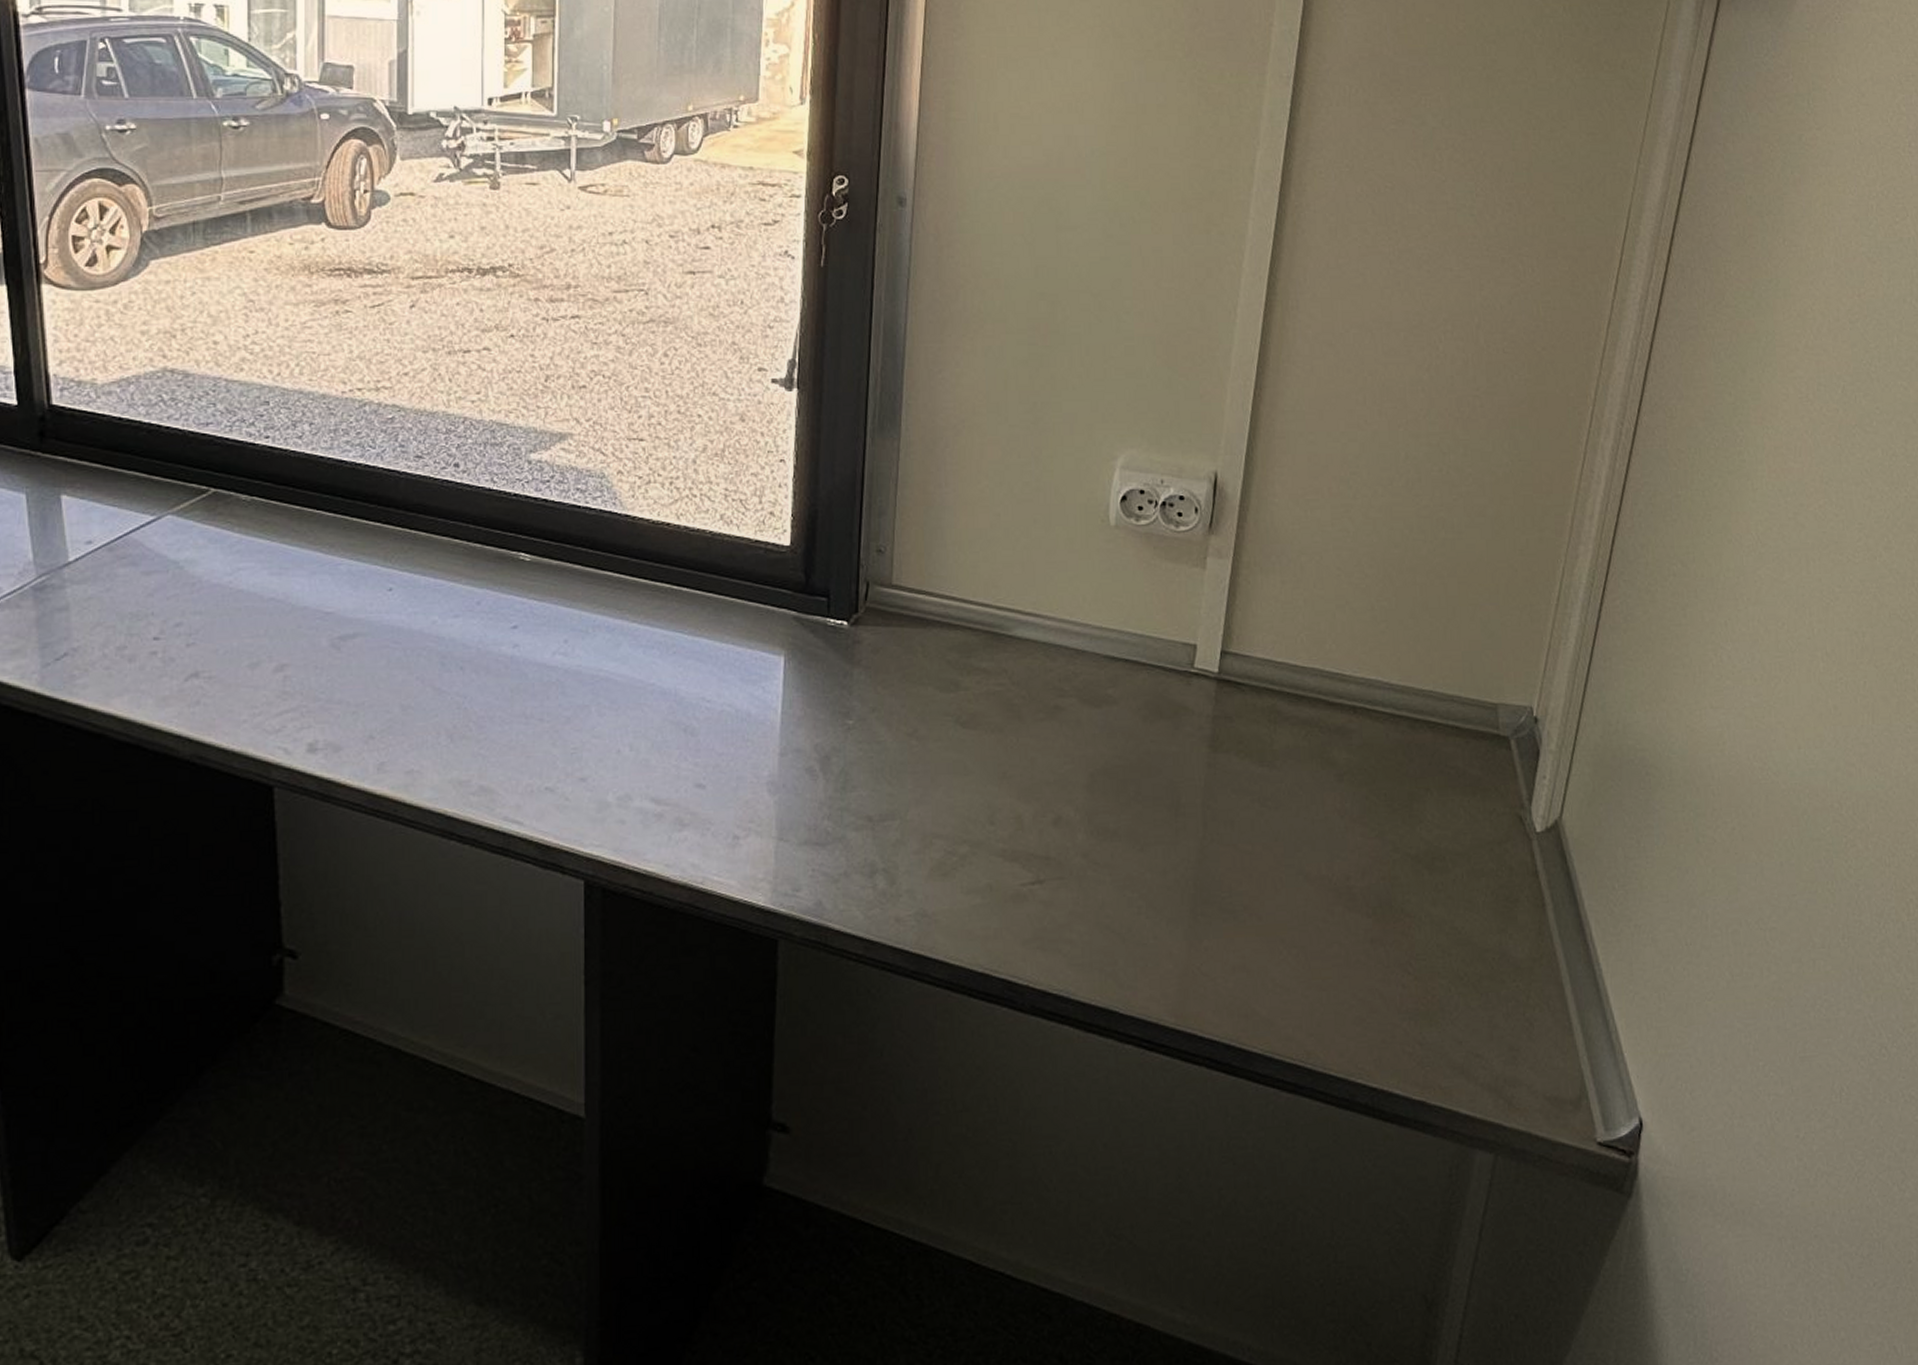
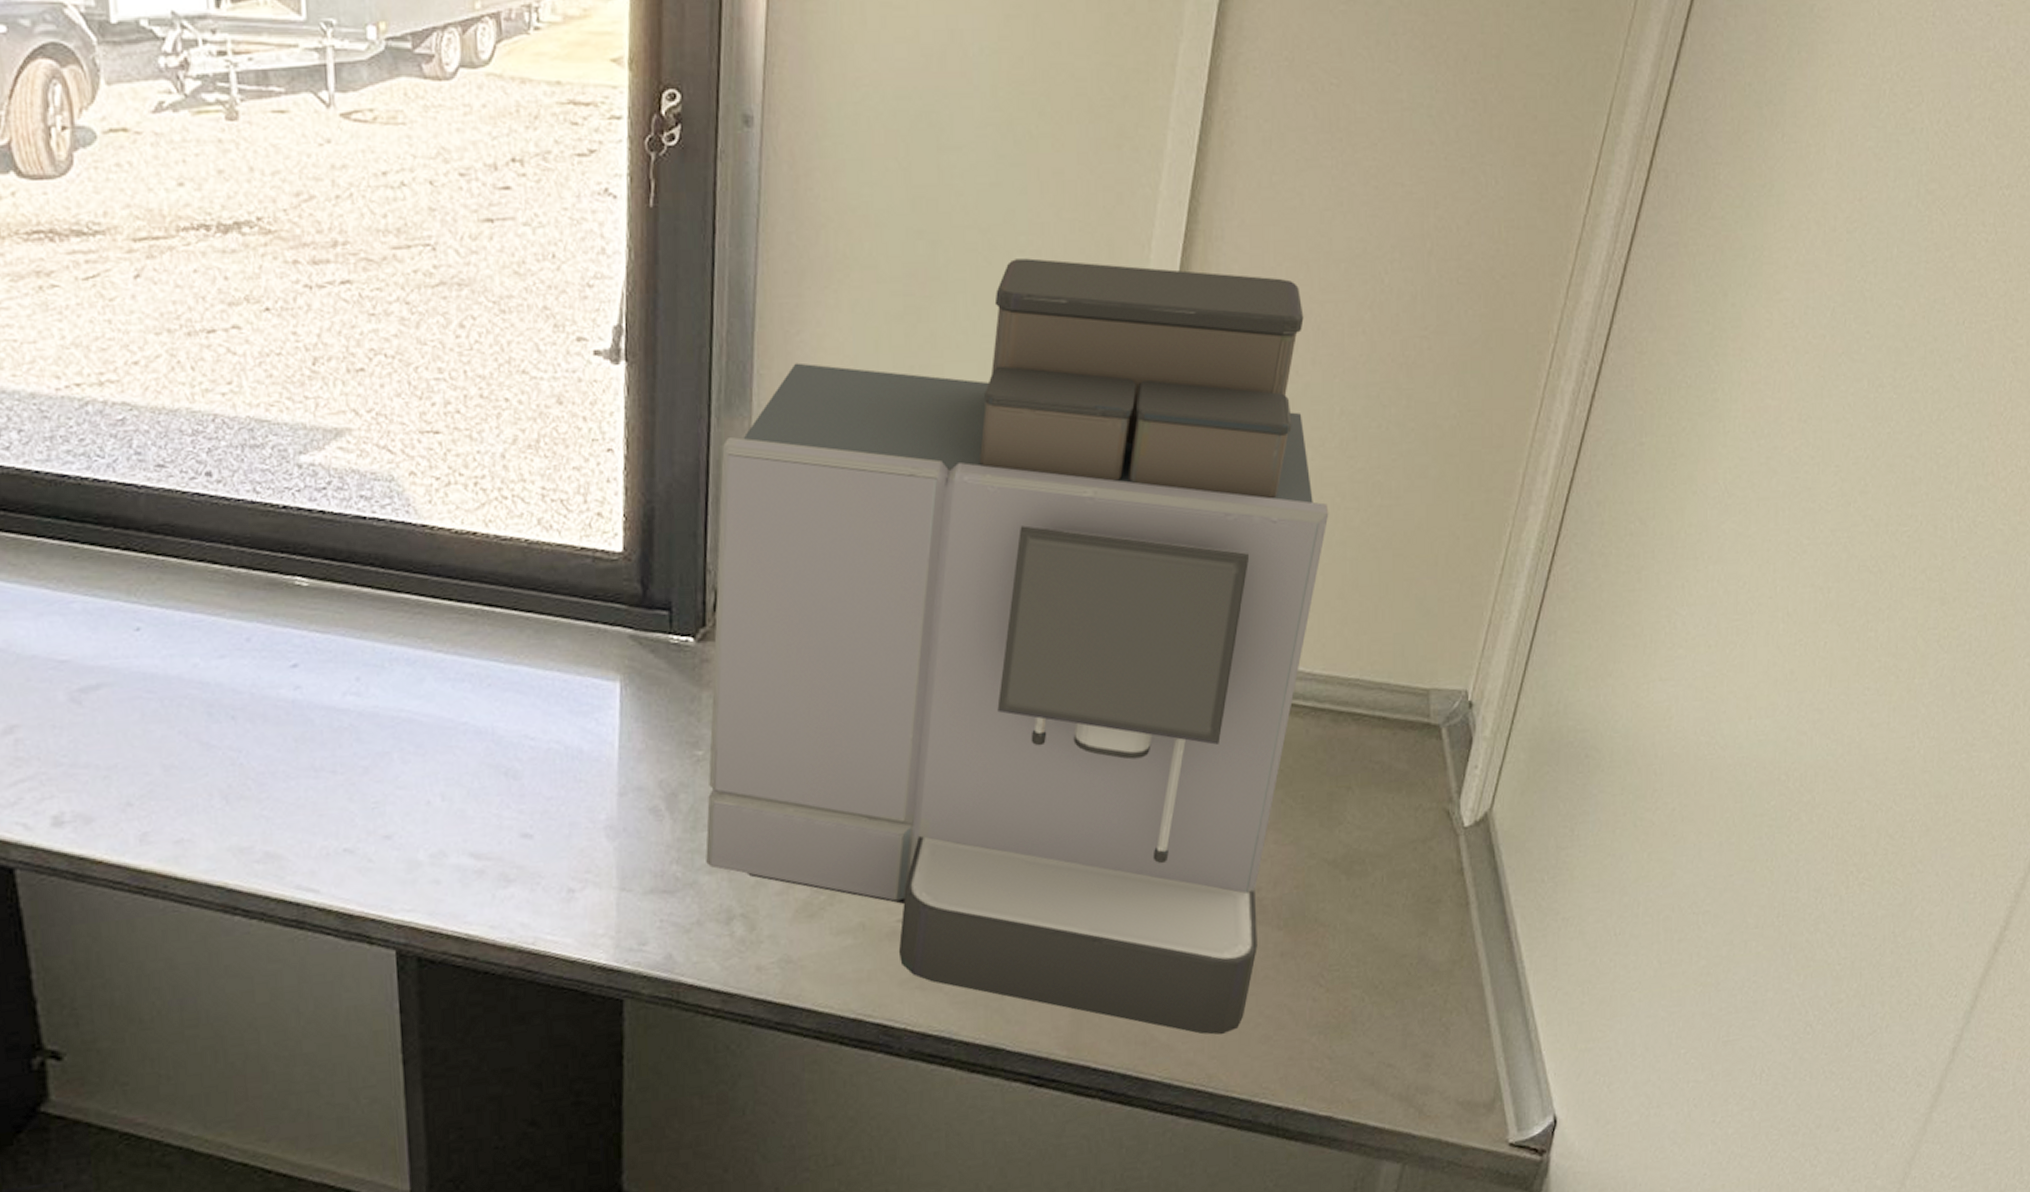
coffee machine: none [853,318,1399,1014] -> present [705,258,1329,1035]

